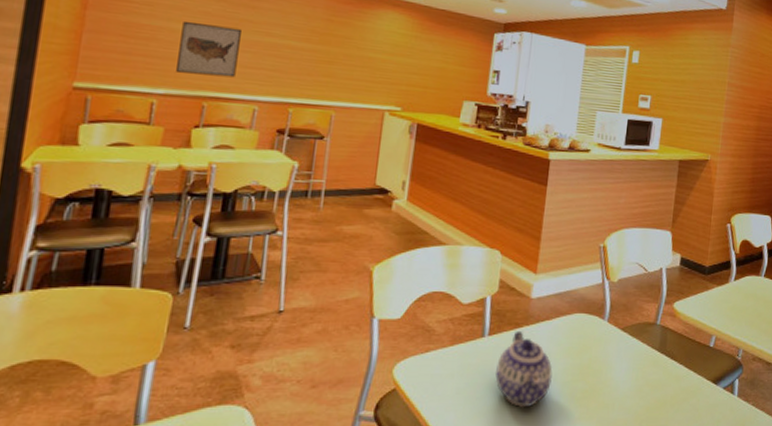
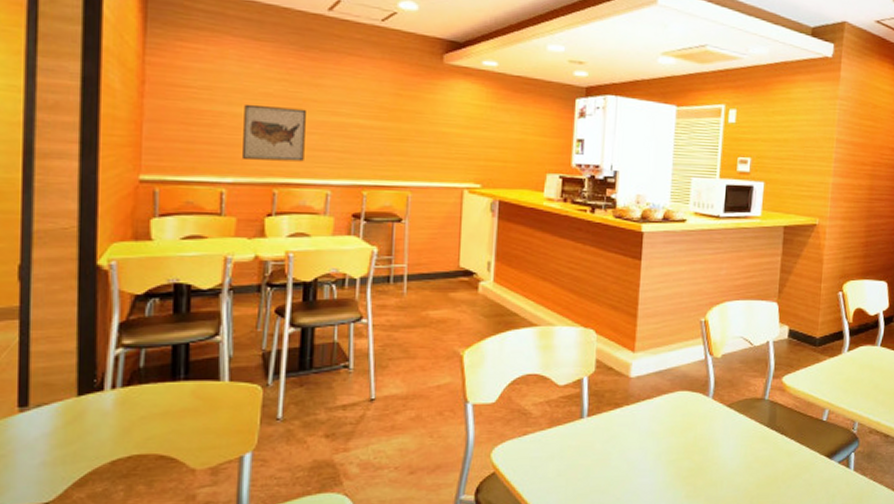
teapot: present [495,330,553,407] -> none [597,410,656,487]

